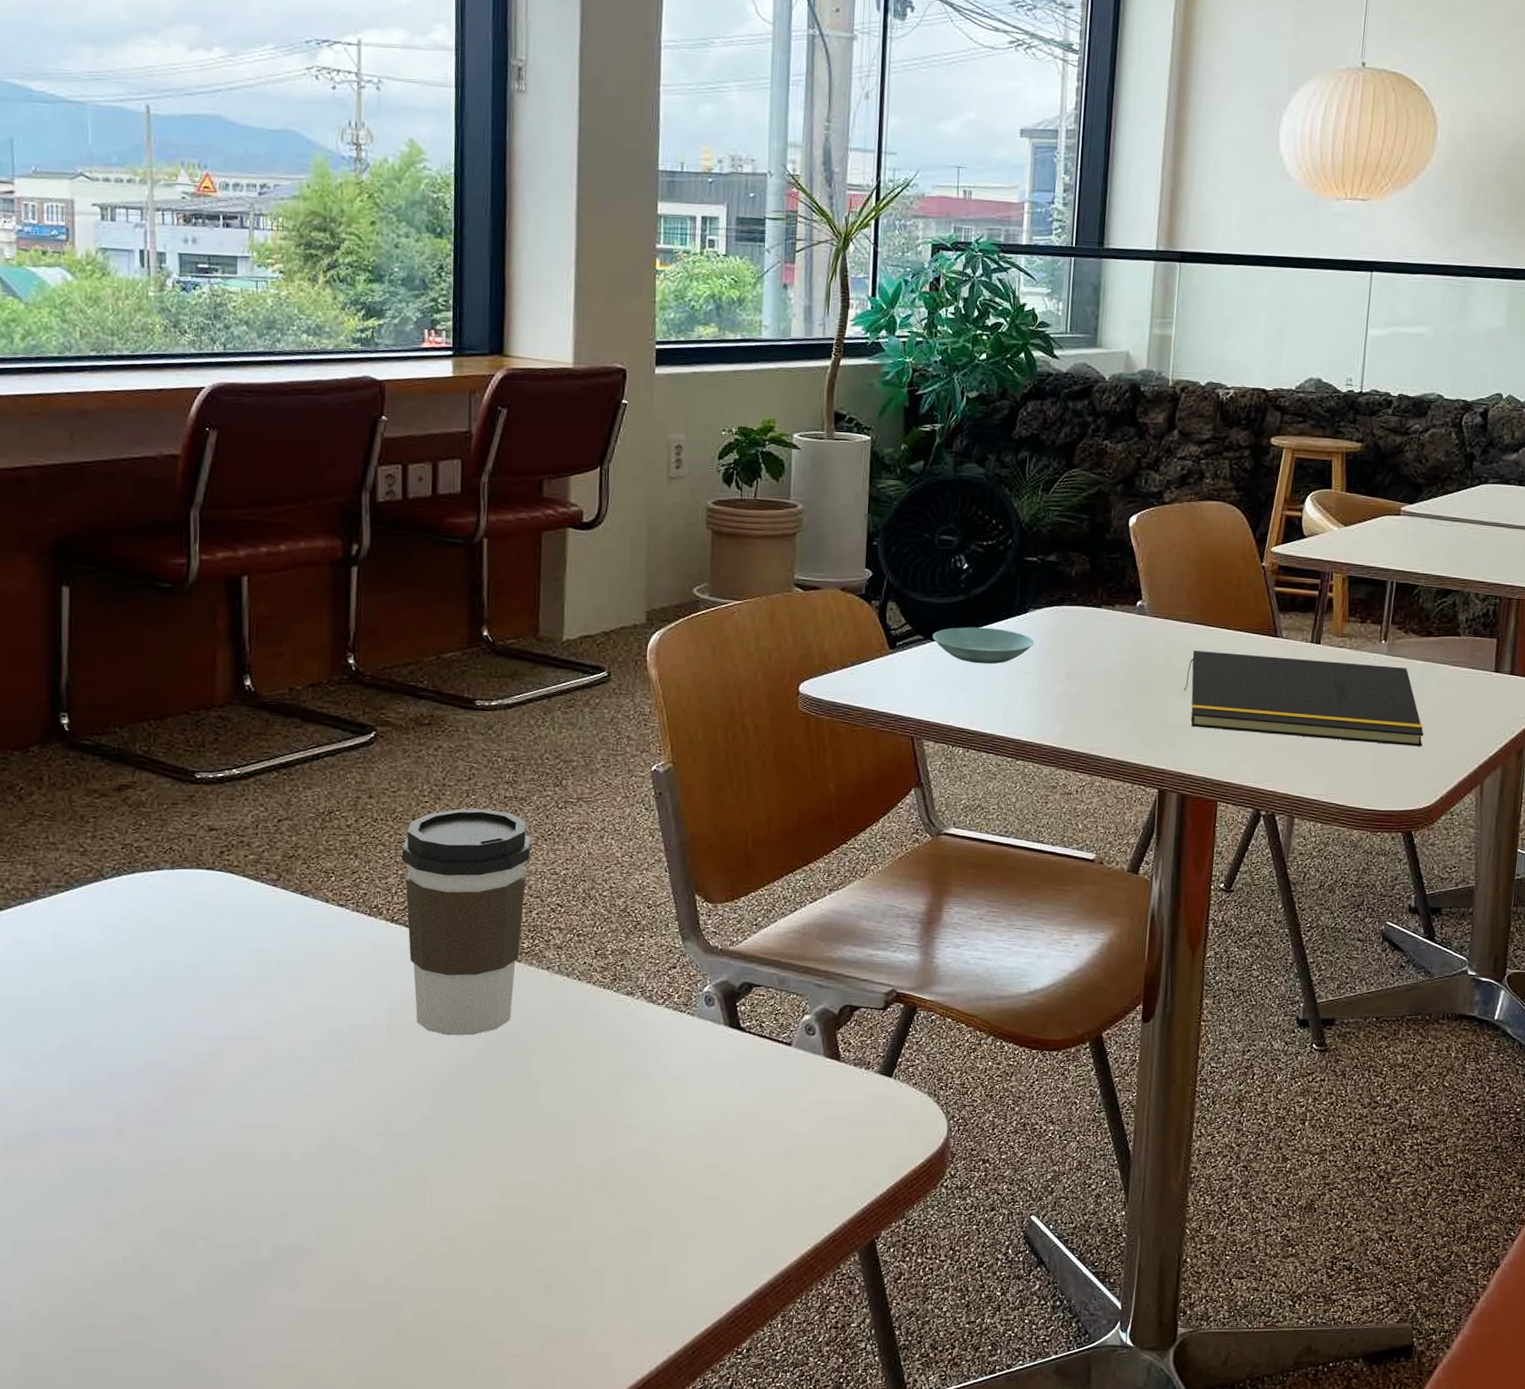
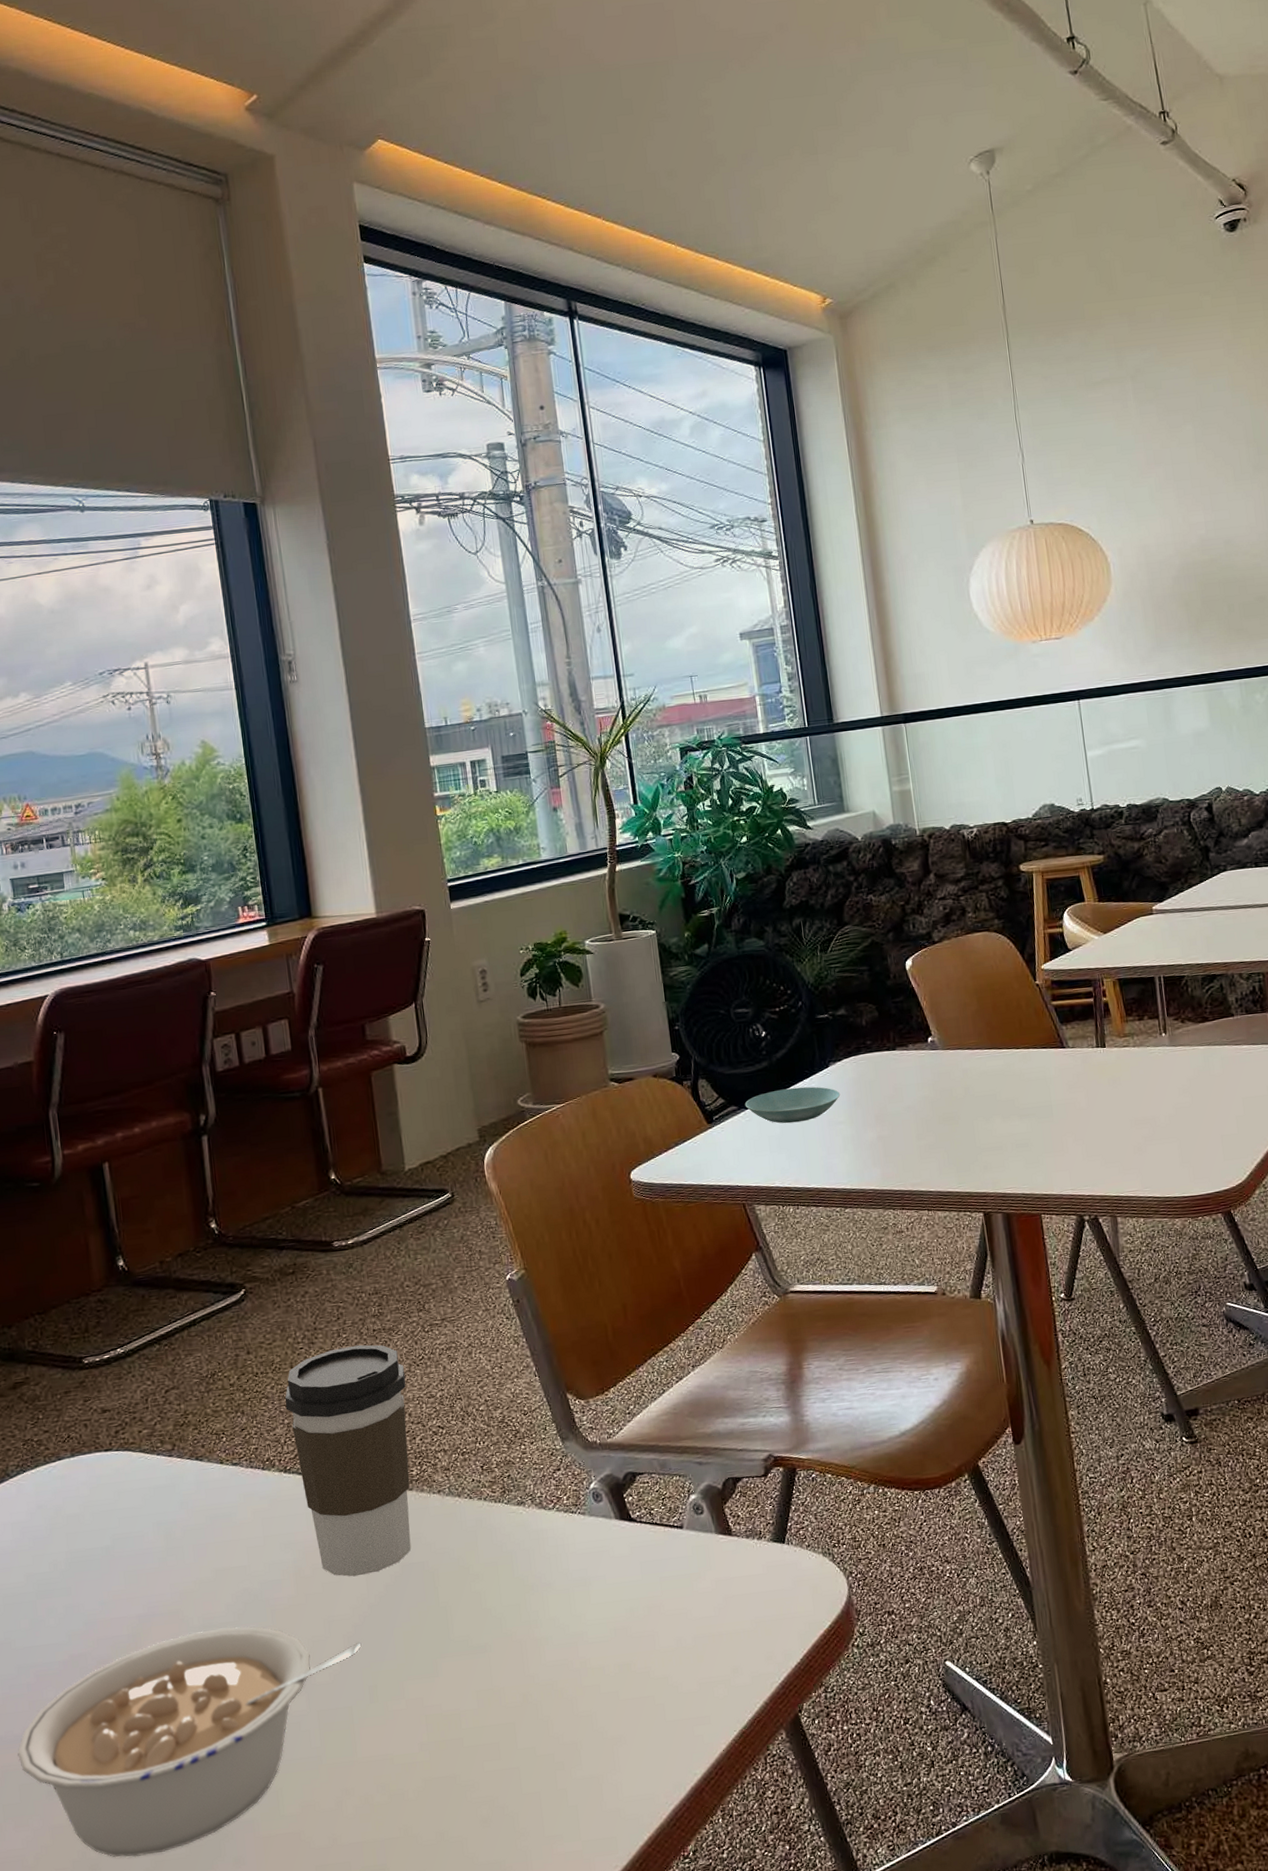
legume: none [80,1061,446,1264] -> present [17,1626,361,1858]
notepad: present [1184,650,1423,747] -> none [987,1055,1222,1147]

